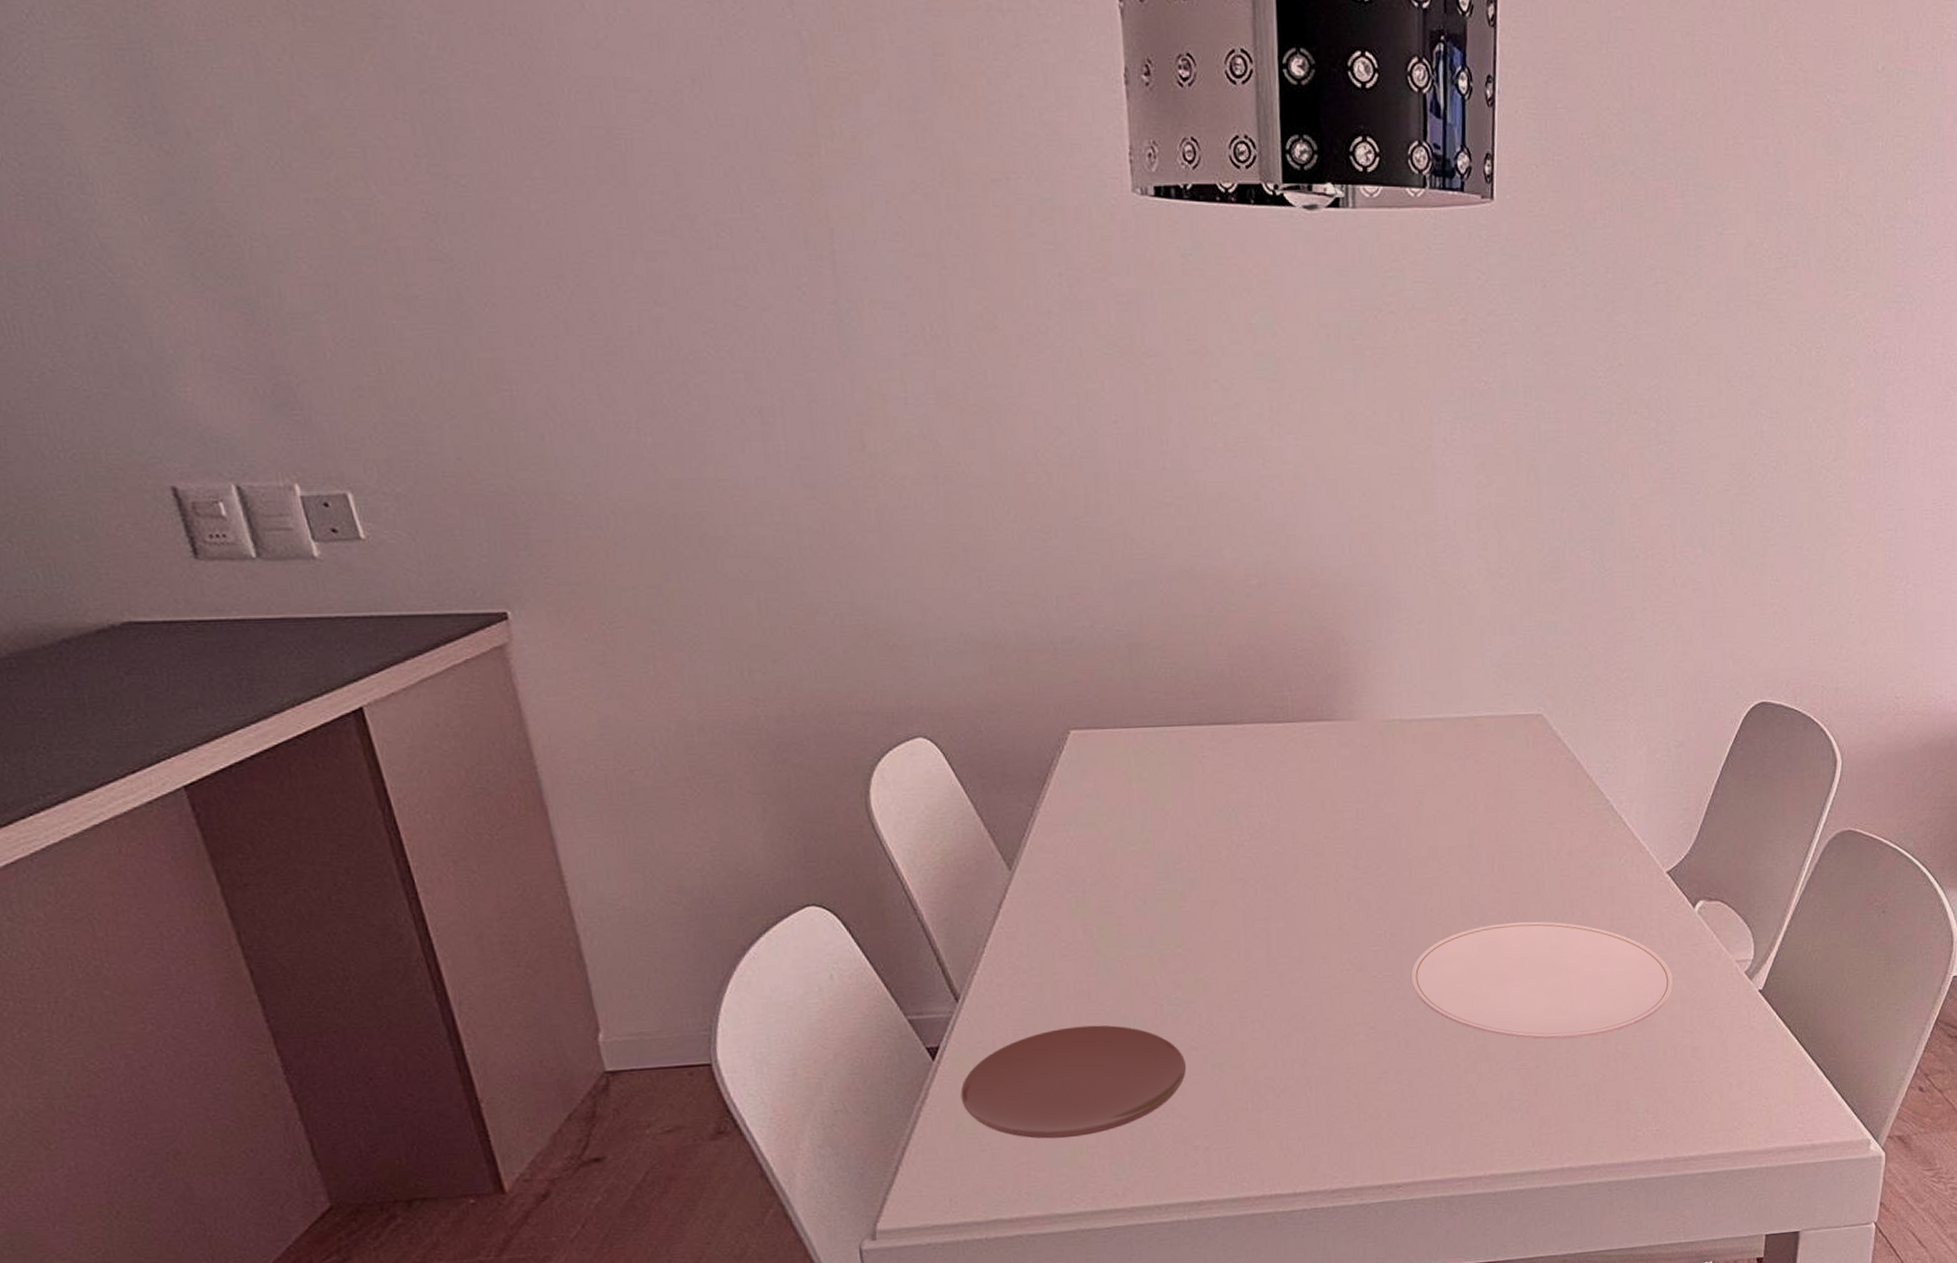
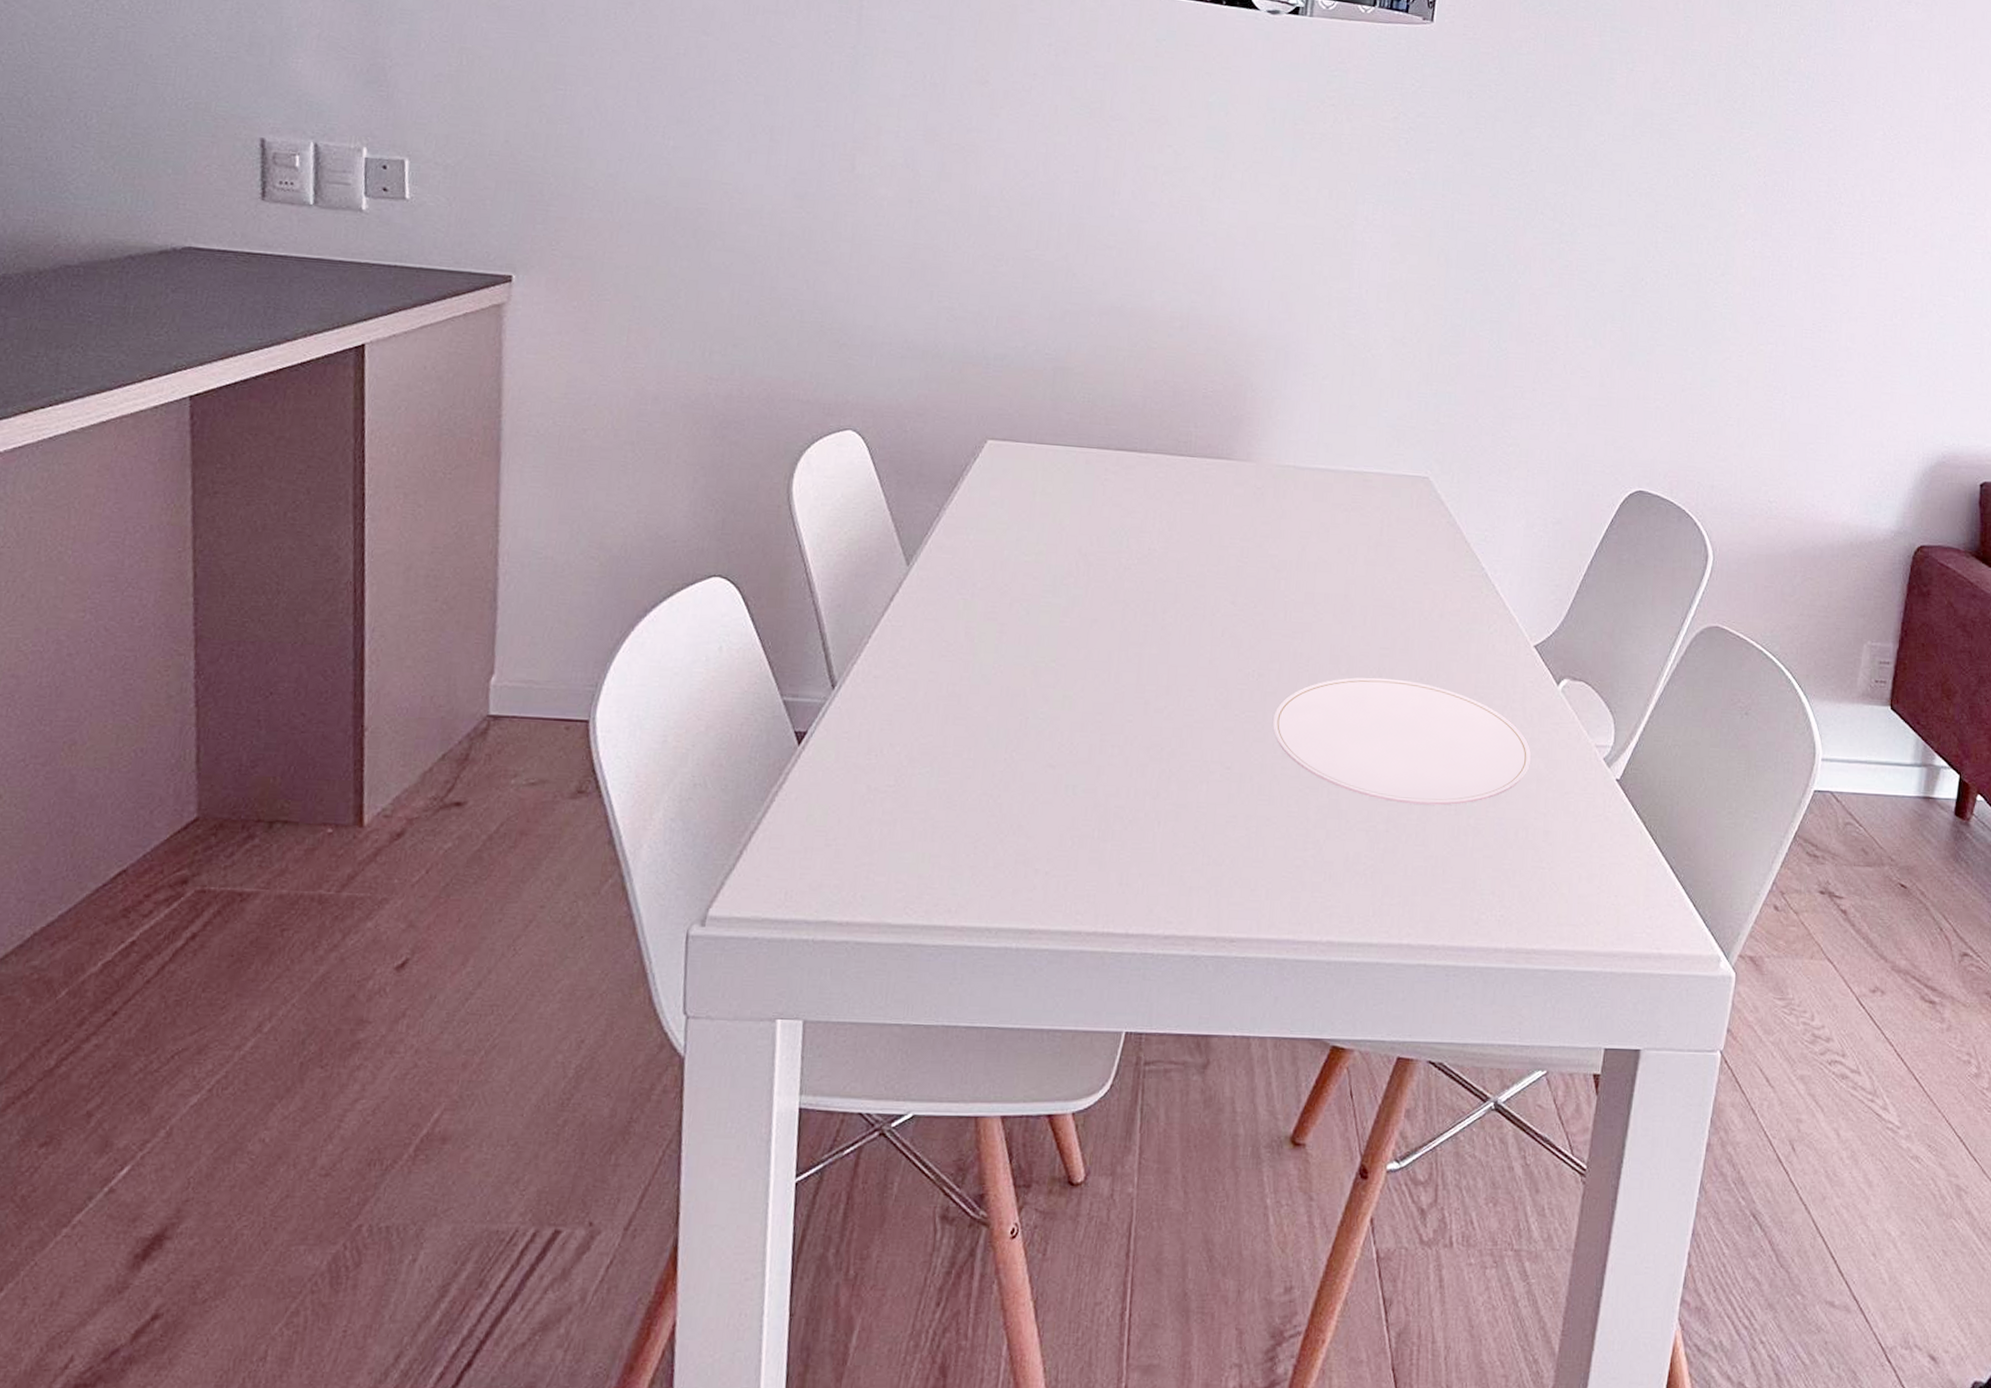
plate: present [960,1025,1187,1139] -> none [817,728,1041,843]

